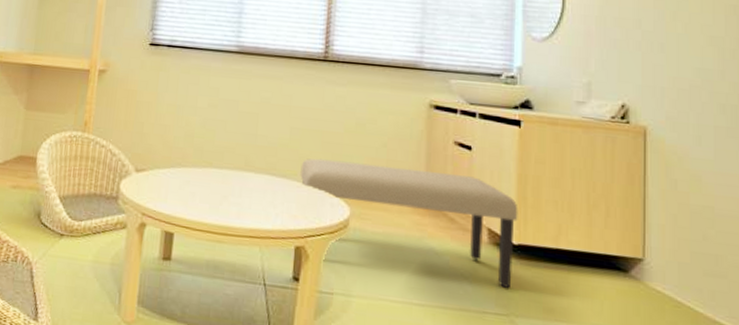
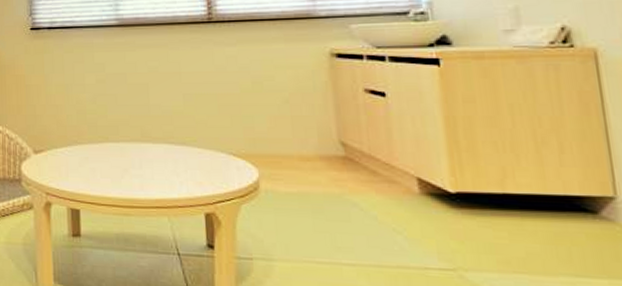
bench: present [300,158,518,289] -> none [199,122,455,242]

